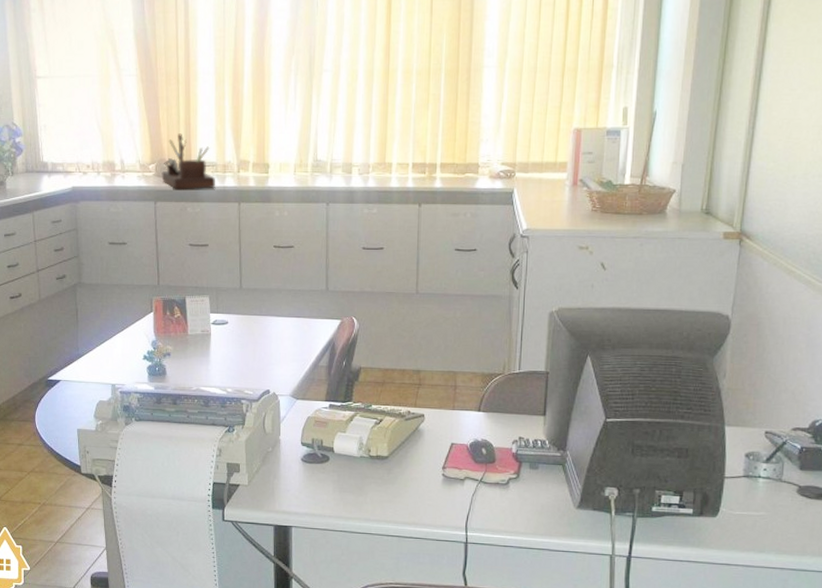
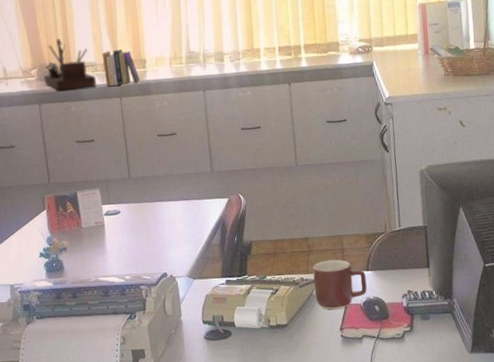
books: none [224,151,261,189] -> present [102,49,140,86]
mug: none [420,395,476,448] -> present [312,259,367,310]

